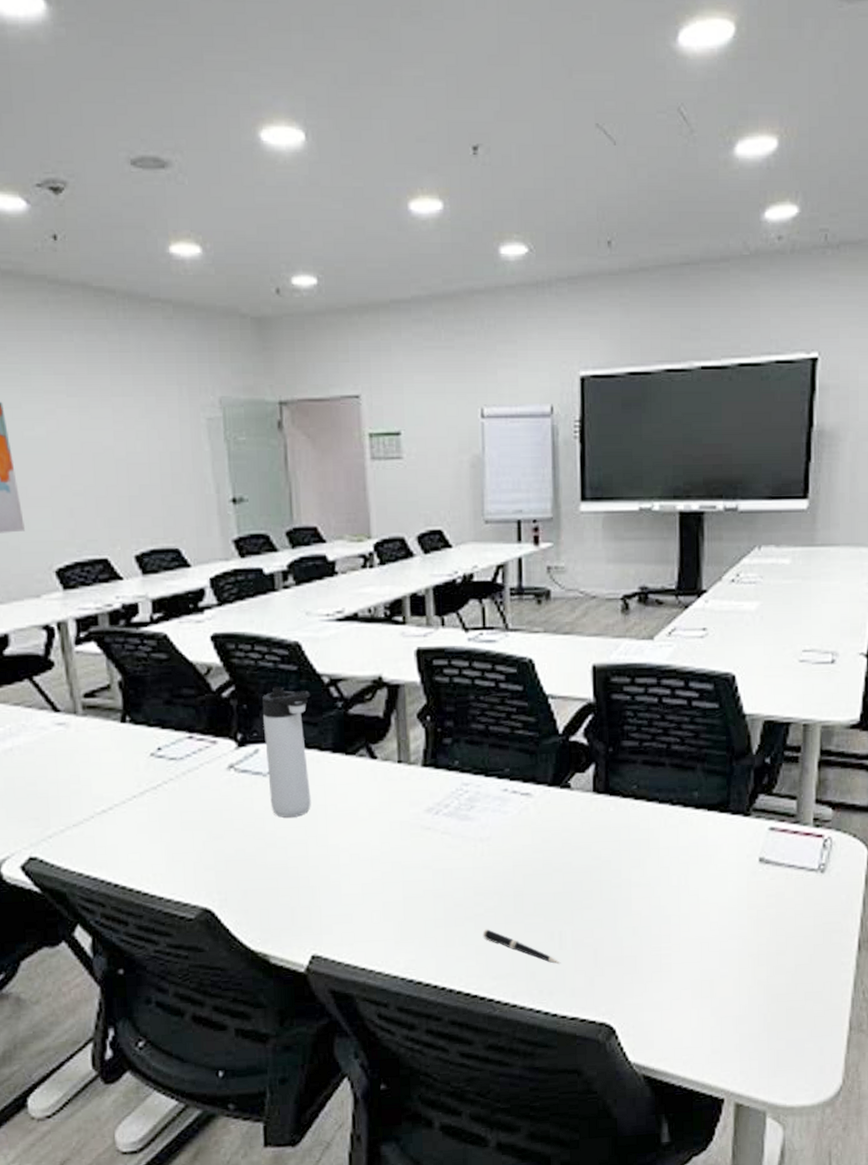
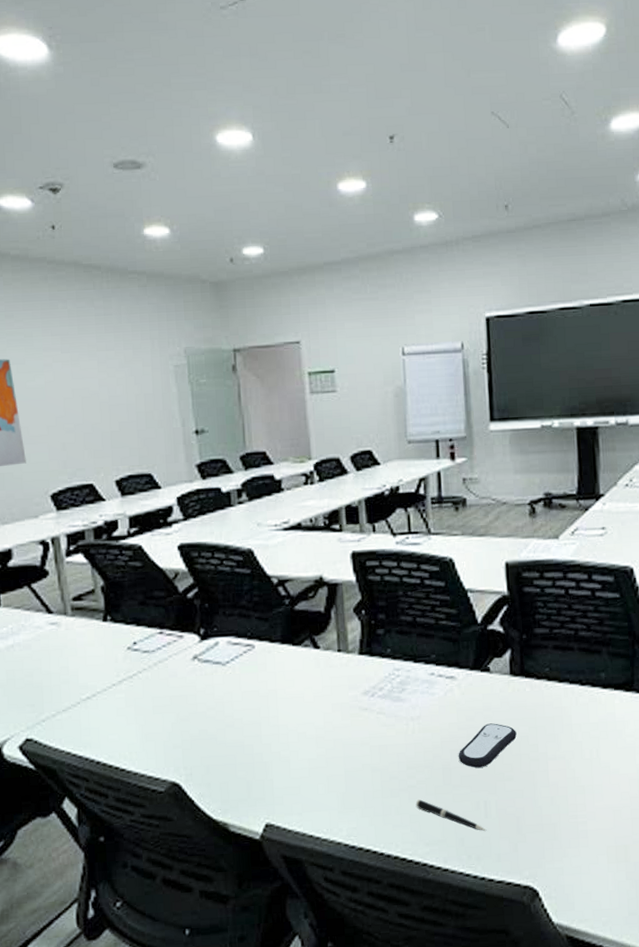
thermos bottle: present [262,686,311,818] -> none [221,587,264,701]
remote control: none [532,846,598,895] -> present [458,723,517,768]

